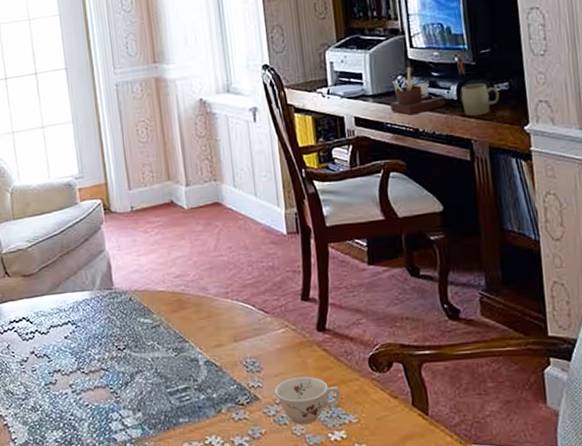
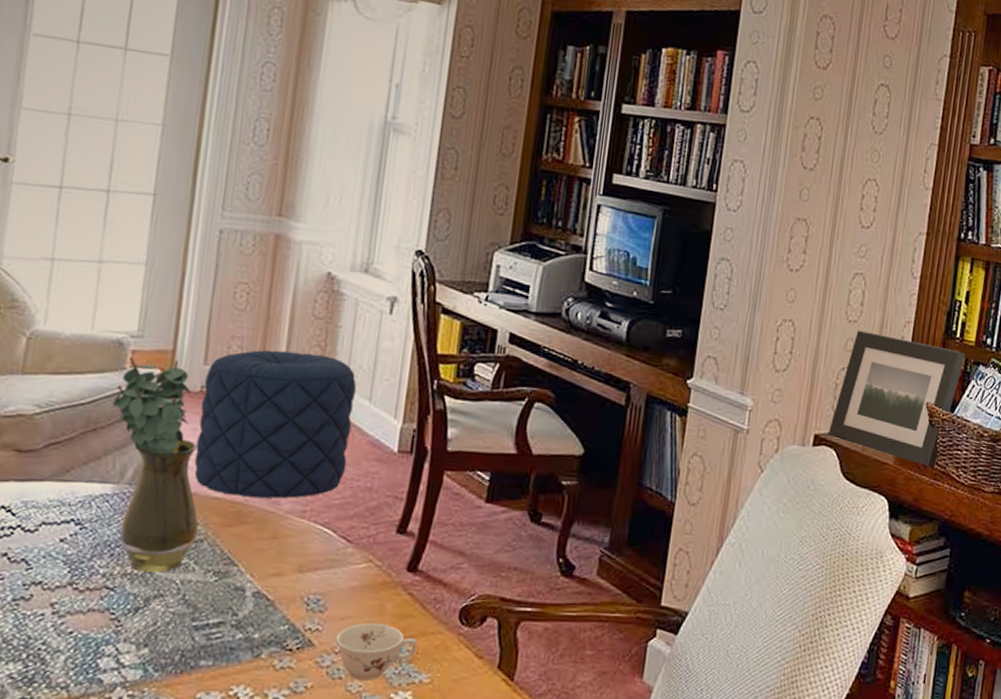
vase: none [74,190,155,355] -> present [111,357,199,573]
pouf: none [132,165,250,288] -> present [194,350,357,498]
desk organizer: present [390,54,466,115] -> none [552,289,644,344]
mug: present [461,83,499,116] -> none [629,323,670,359]

